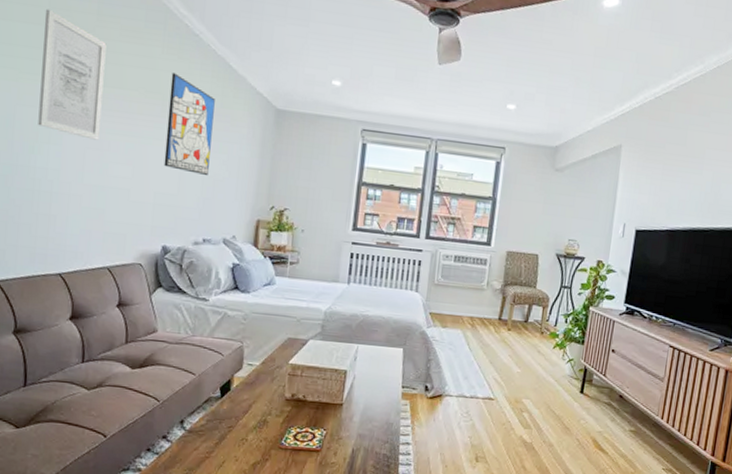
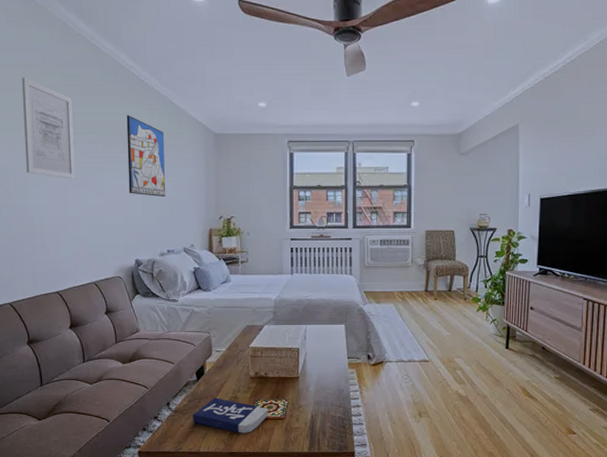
book: none [210,419,302,465] -> present [193,398,268,433]

